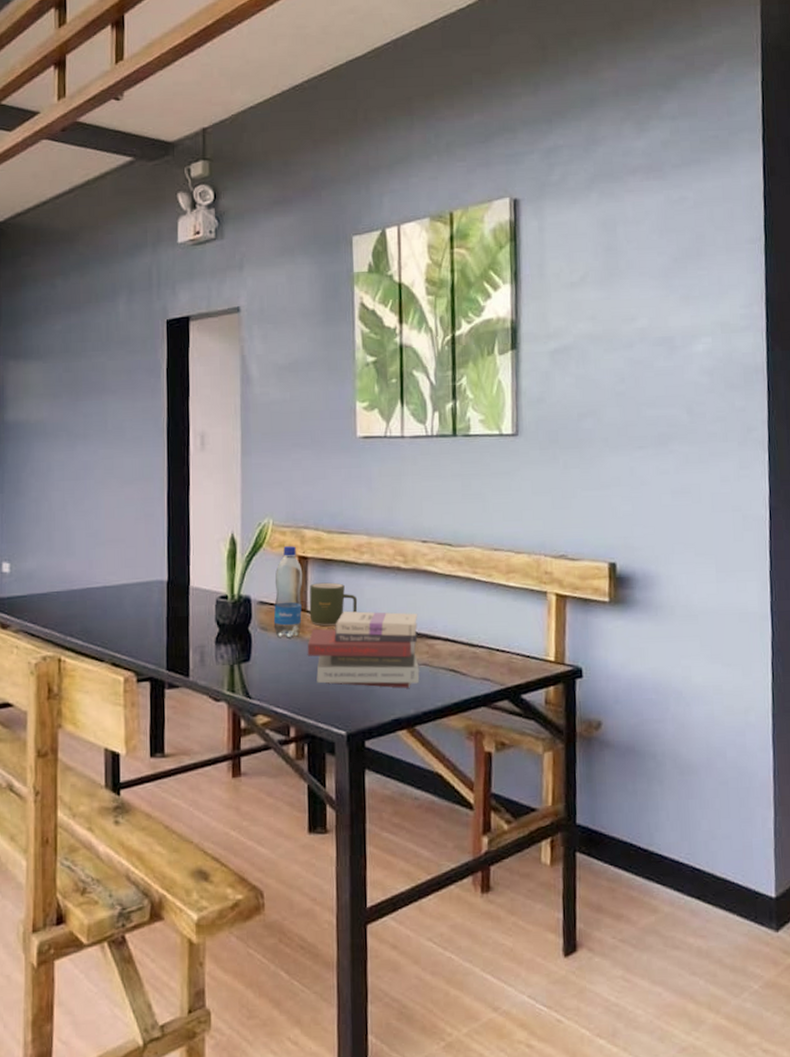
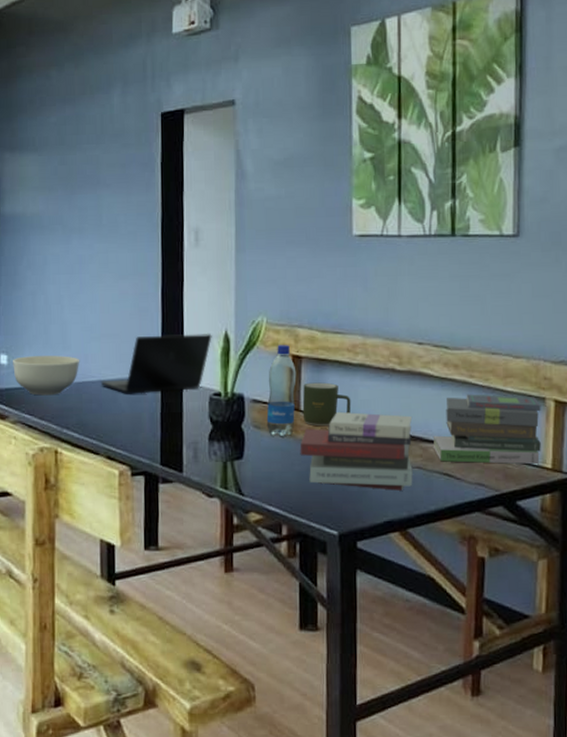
bowl: none [15,562,85,603] -> present [13,356,80,396]
laptop: none [105,536,218,600] -> present [100,333,212,394]
books: none [438,590,544,658] -> present [432,394,541,465]

